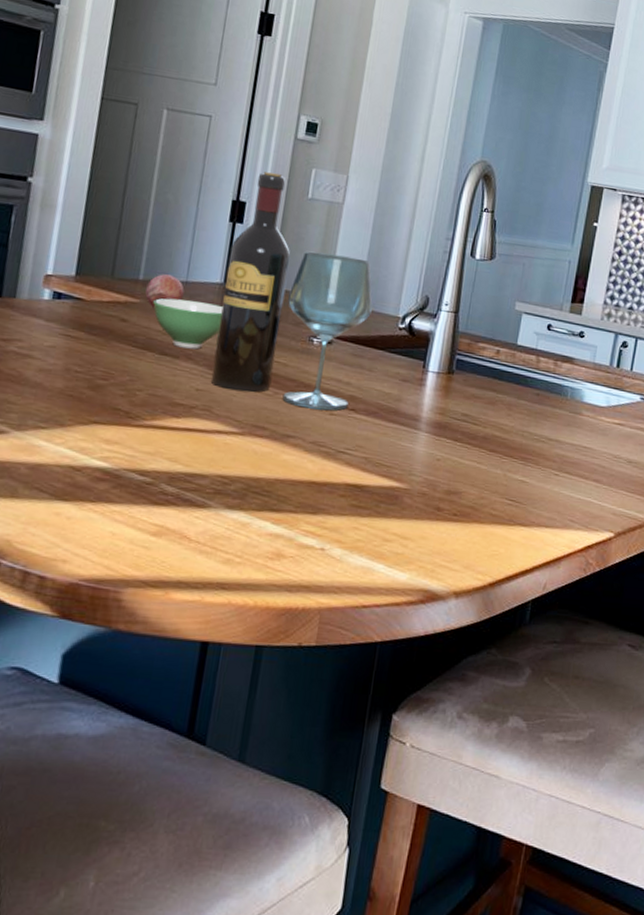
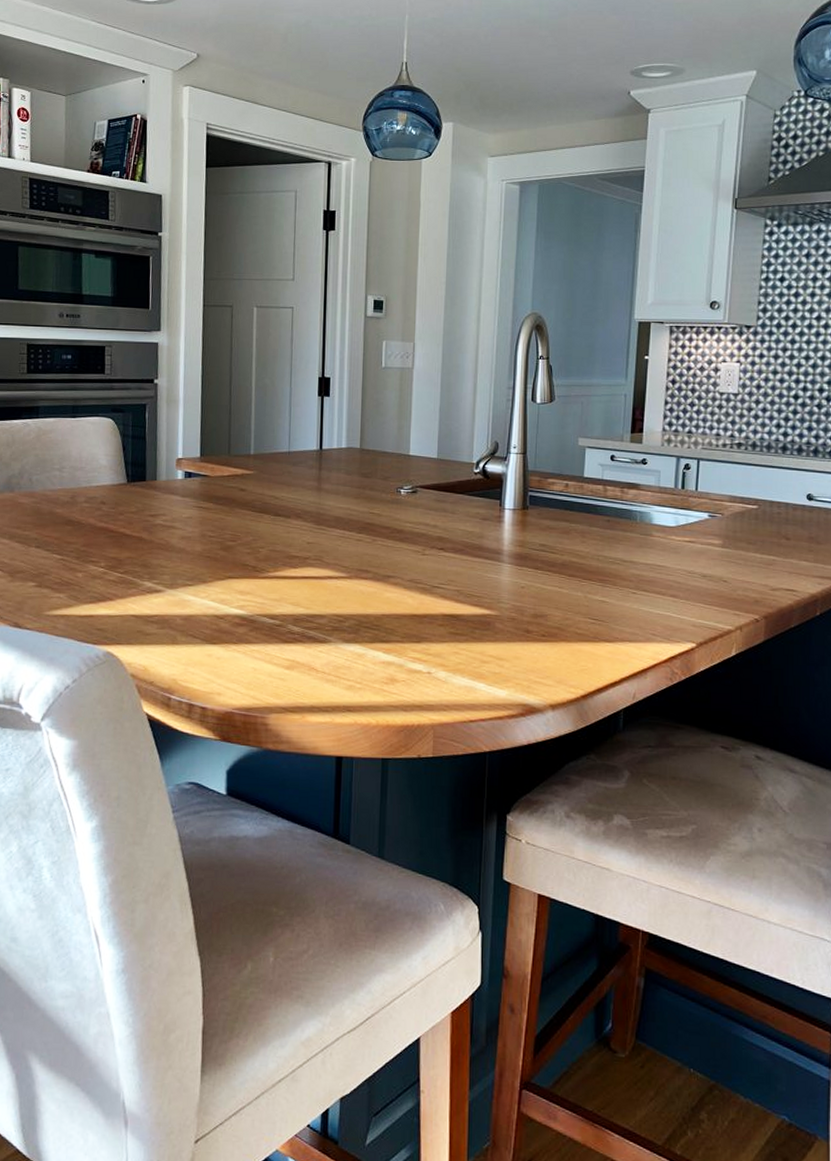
fruit: present [145,274,185,308] -> none [257,447,288,477]
bowl: present [153,298,224,350] -> none [264,467,322,509]
wine bottle: present [210,172,291,392] -> none [318,349,373,541]
wine glass: present [282,251,373,411] -> none [375,413,449,552]

